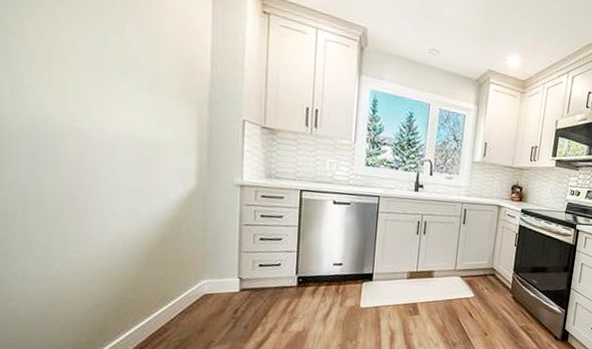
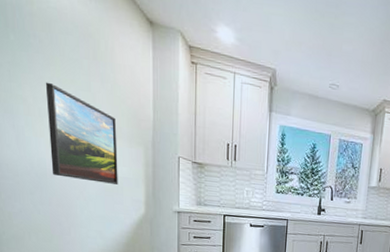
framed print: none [59,19,161,151] -> present [45,82,118,185]

